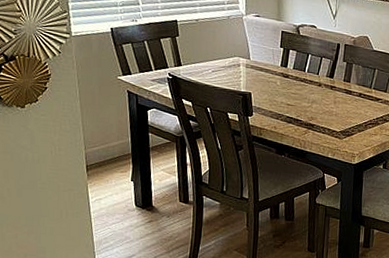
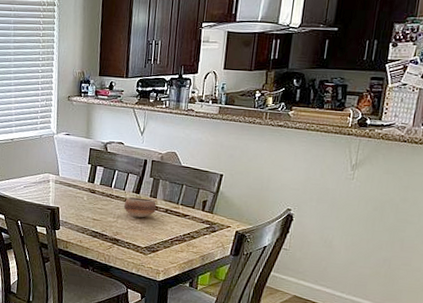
bowl: none [317,81,351,102] -> present [123,197,157,218]

